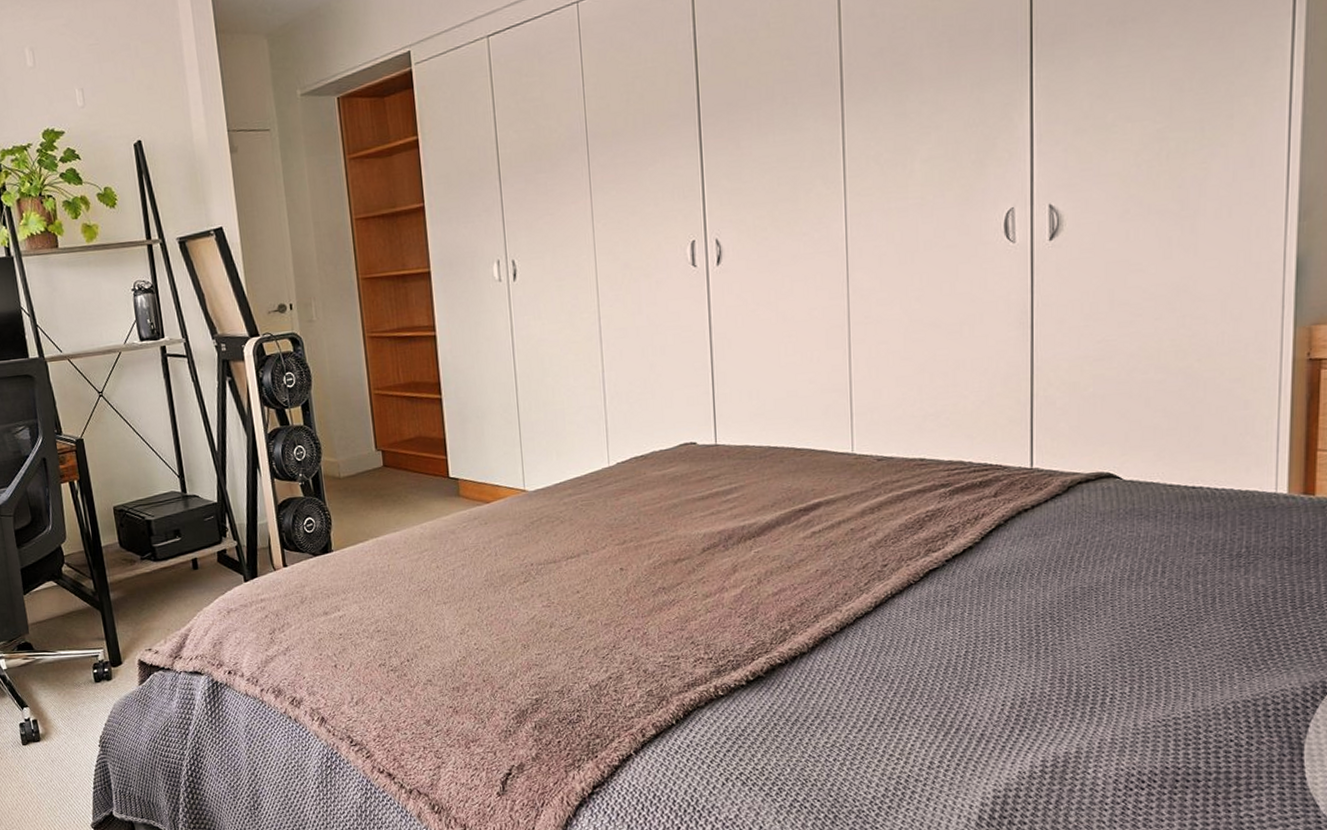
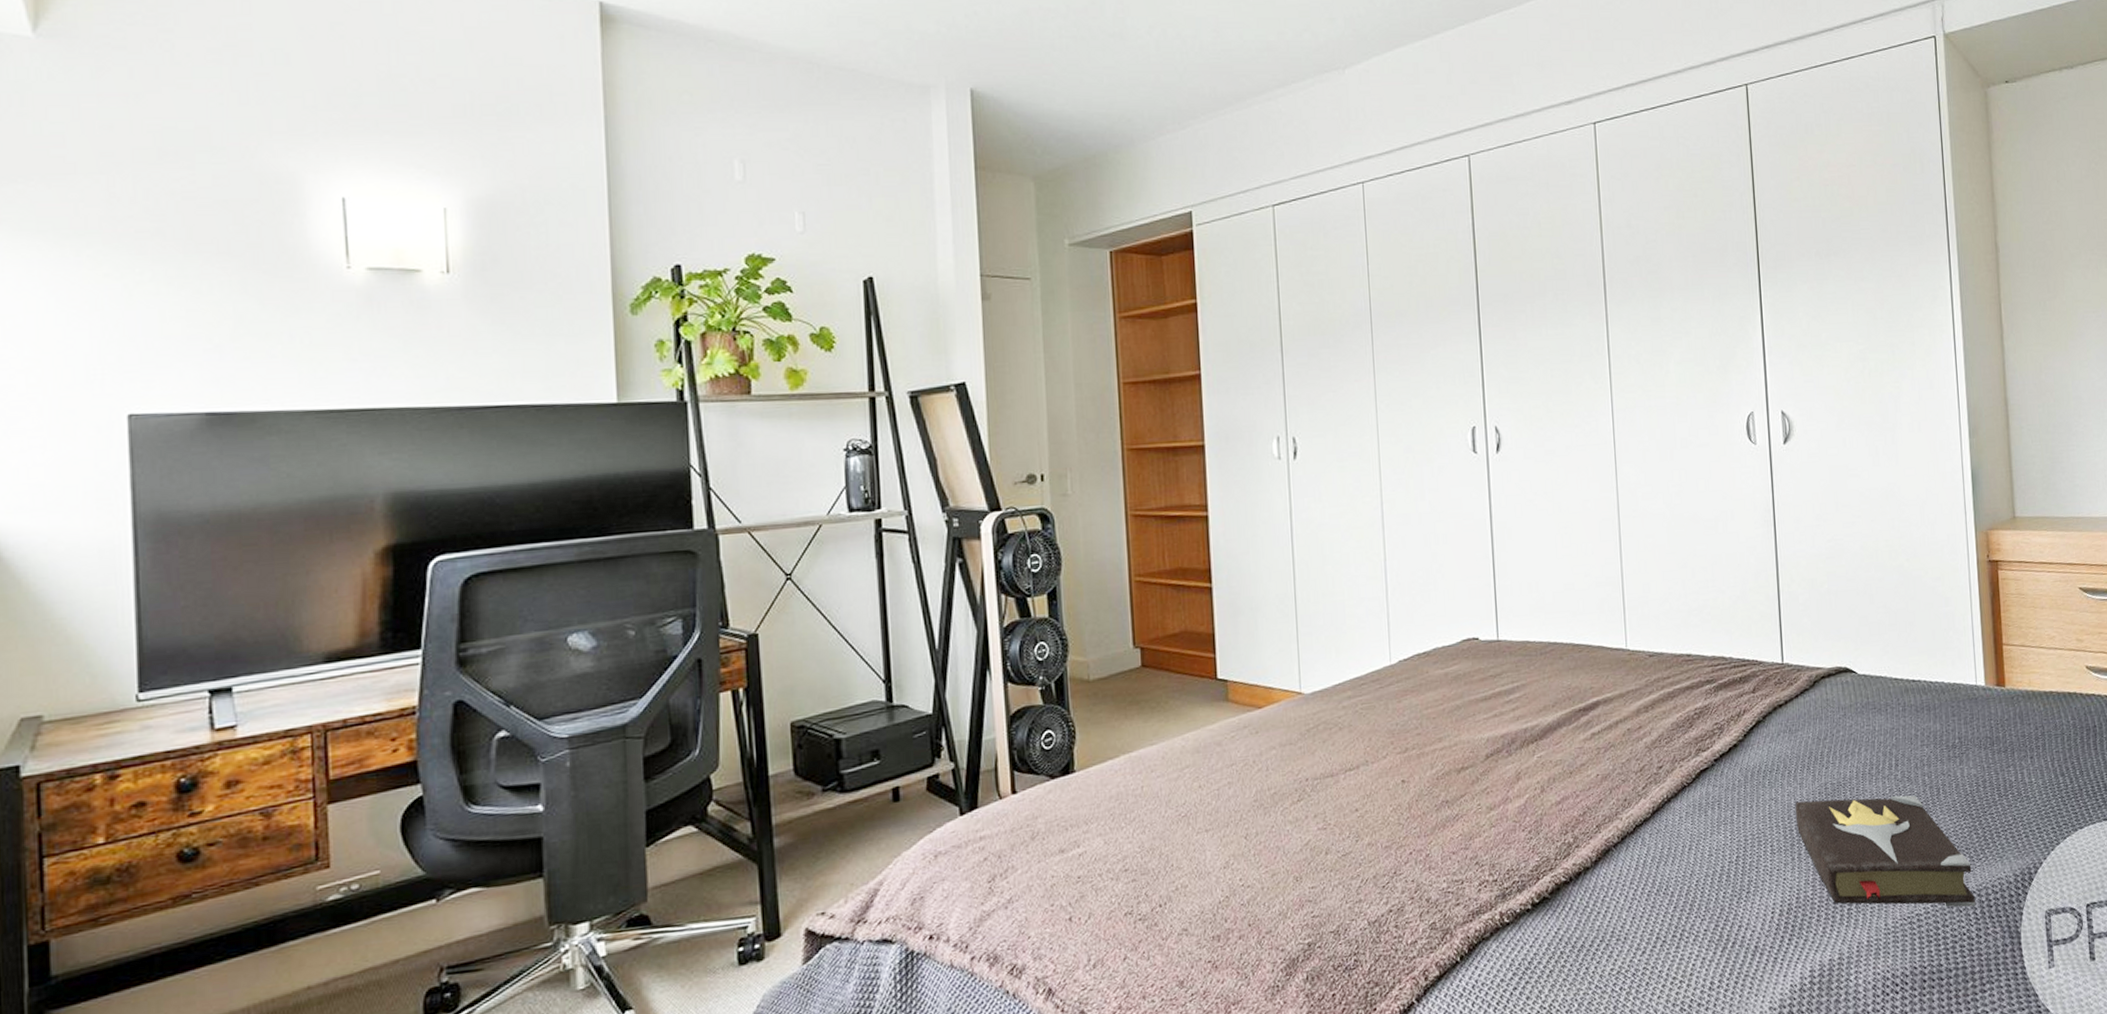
hardback book: none [1036,602,1250,715] -> present [1795,795,1977,908]

